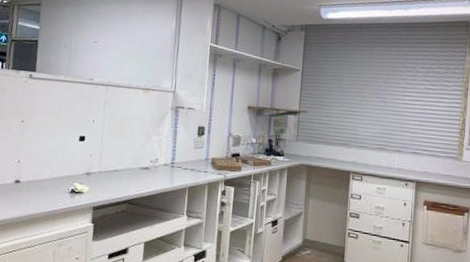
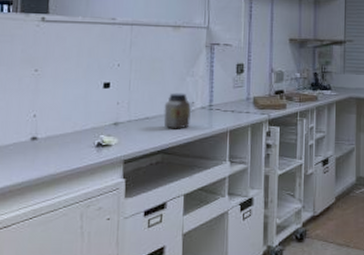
jar: none [130,149,156,183] -> present [163,93,192,129]

